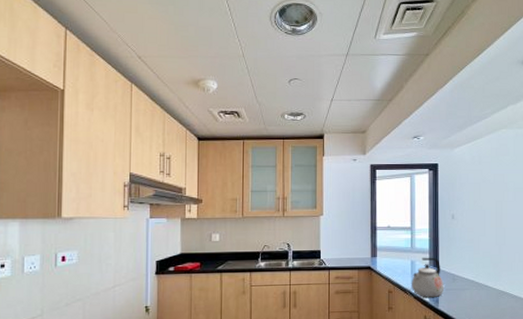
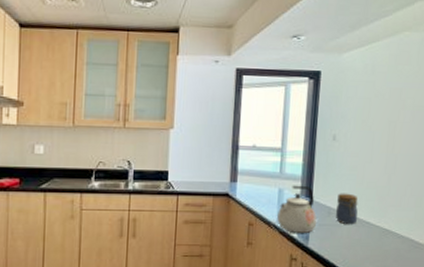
jar: none [459,262,478,289] -> present [335,193,358,225]

